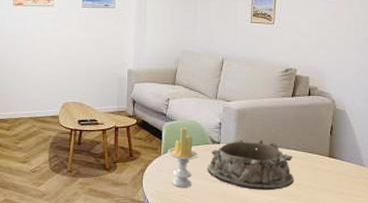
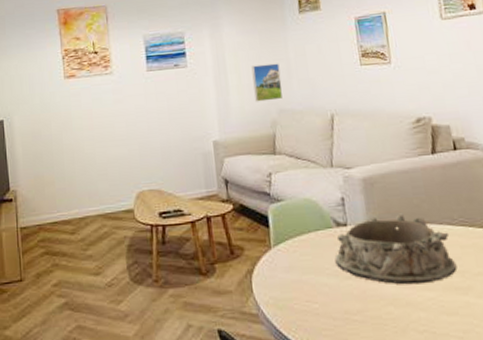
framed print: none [166,13,188,43] -> present [251,63,283,102]
candle: present [167,127,198,188] -> none [278,208,321,290]

